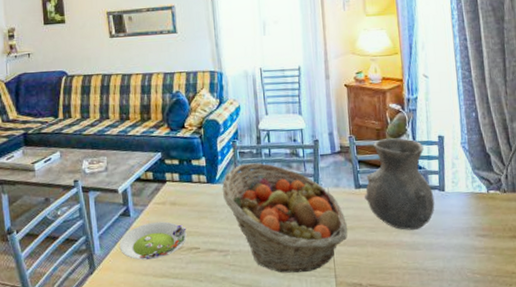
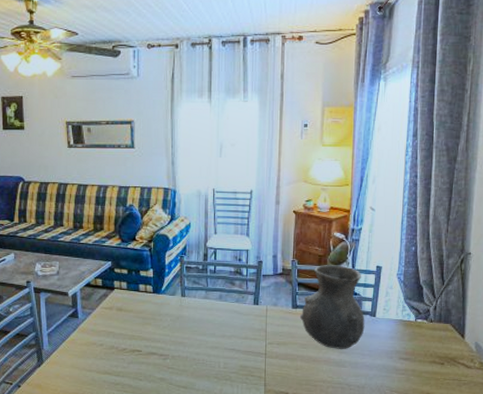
salad plate: present [119,221,187,261] -> none [66,325,131,358]
fruit basket: present [222,163,348,273] -> none [166,278,281,380]

